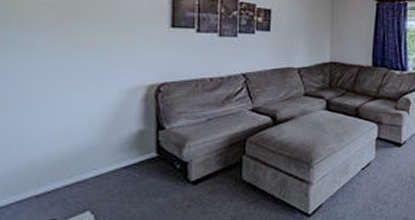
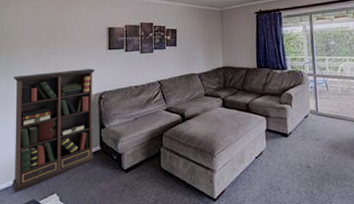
bookcase: none [15,50,150,211] -> present [11,68,95,193]

